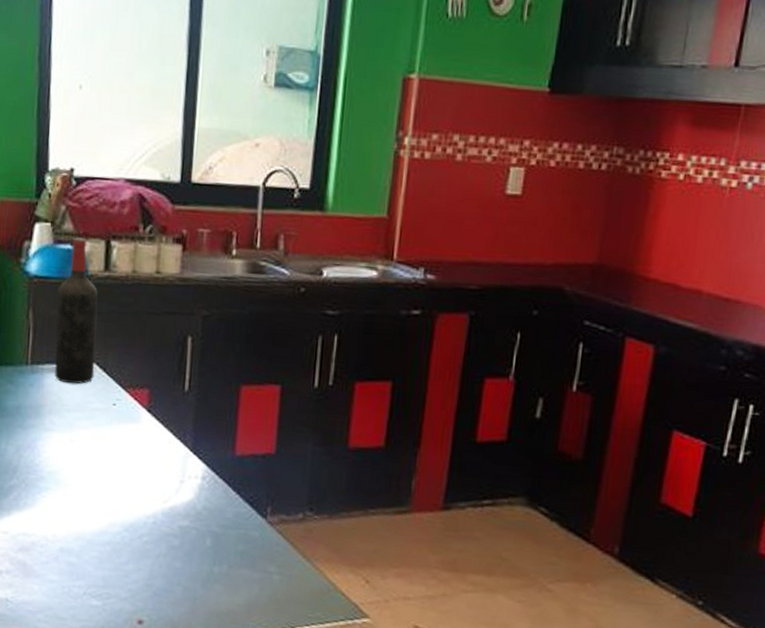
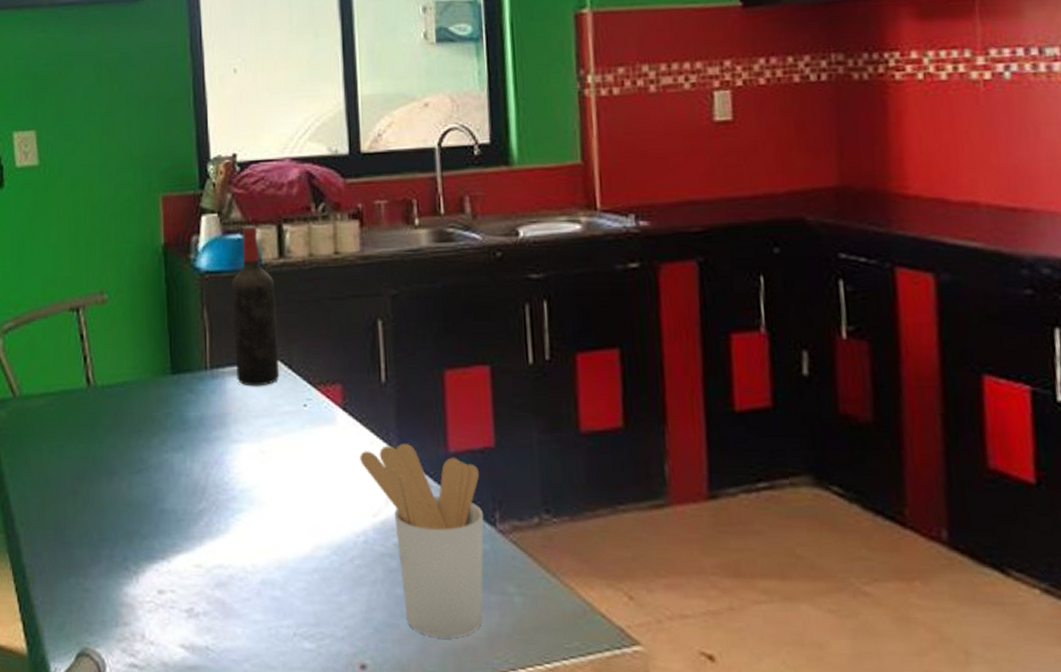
utensil holder: none [157,444,259,604] -> present [360,443,484,638]

